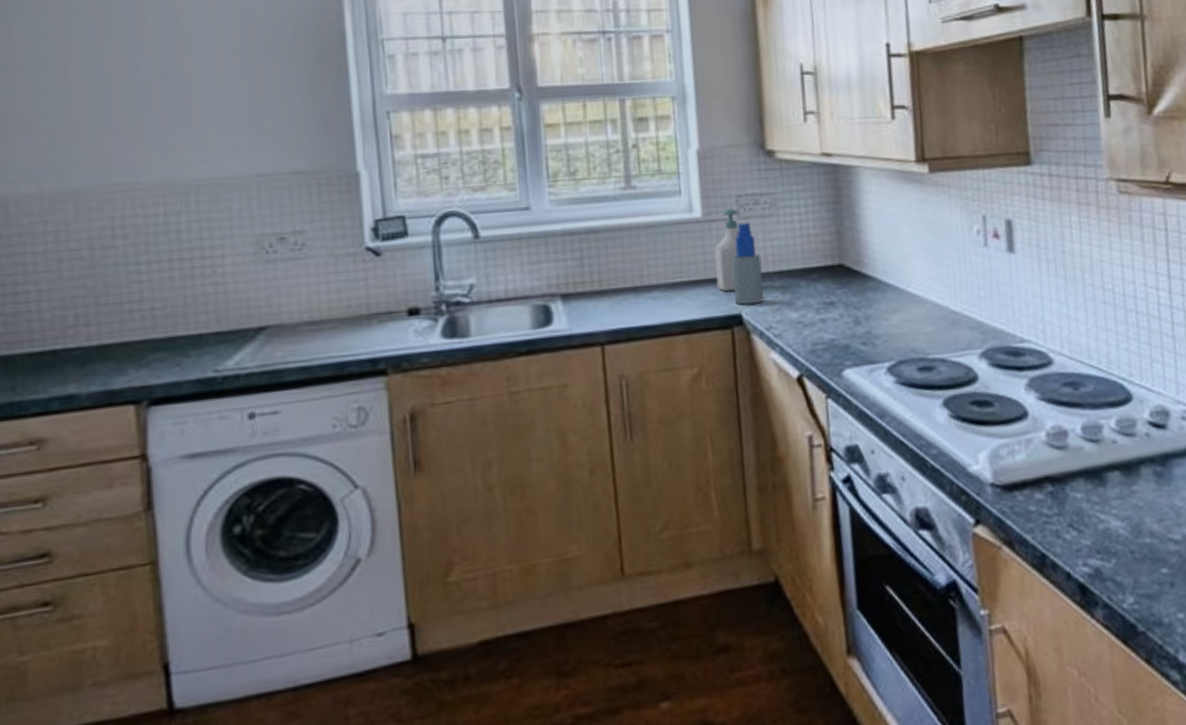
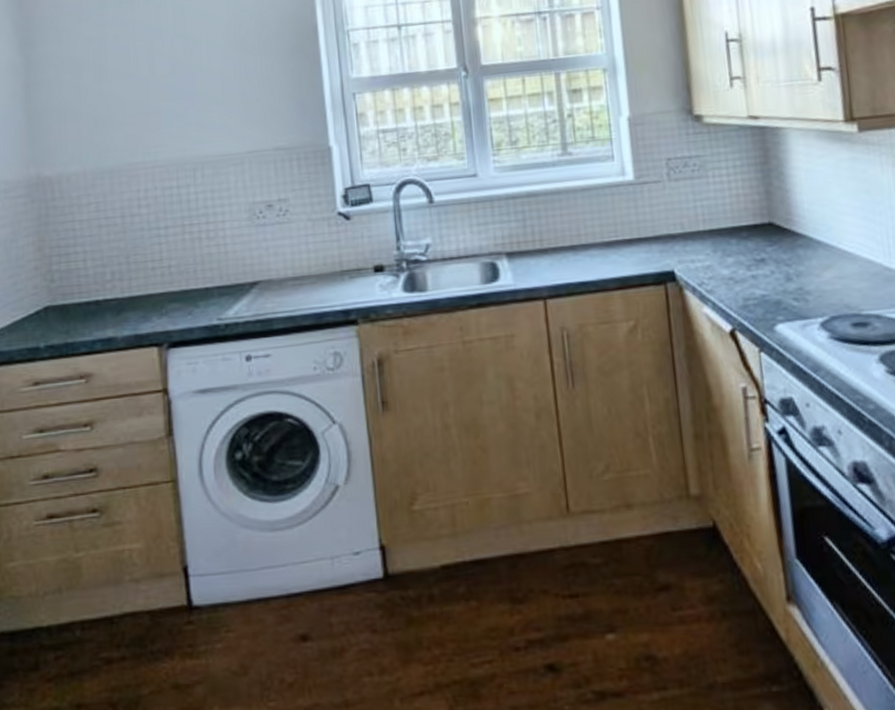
soap bottle: present [714,209,739,292] -> none [646,171,670,250]
spray bottle: present [732,222,765,305] -> none [663,183,696,262]

